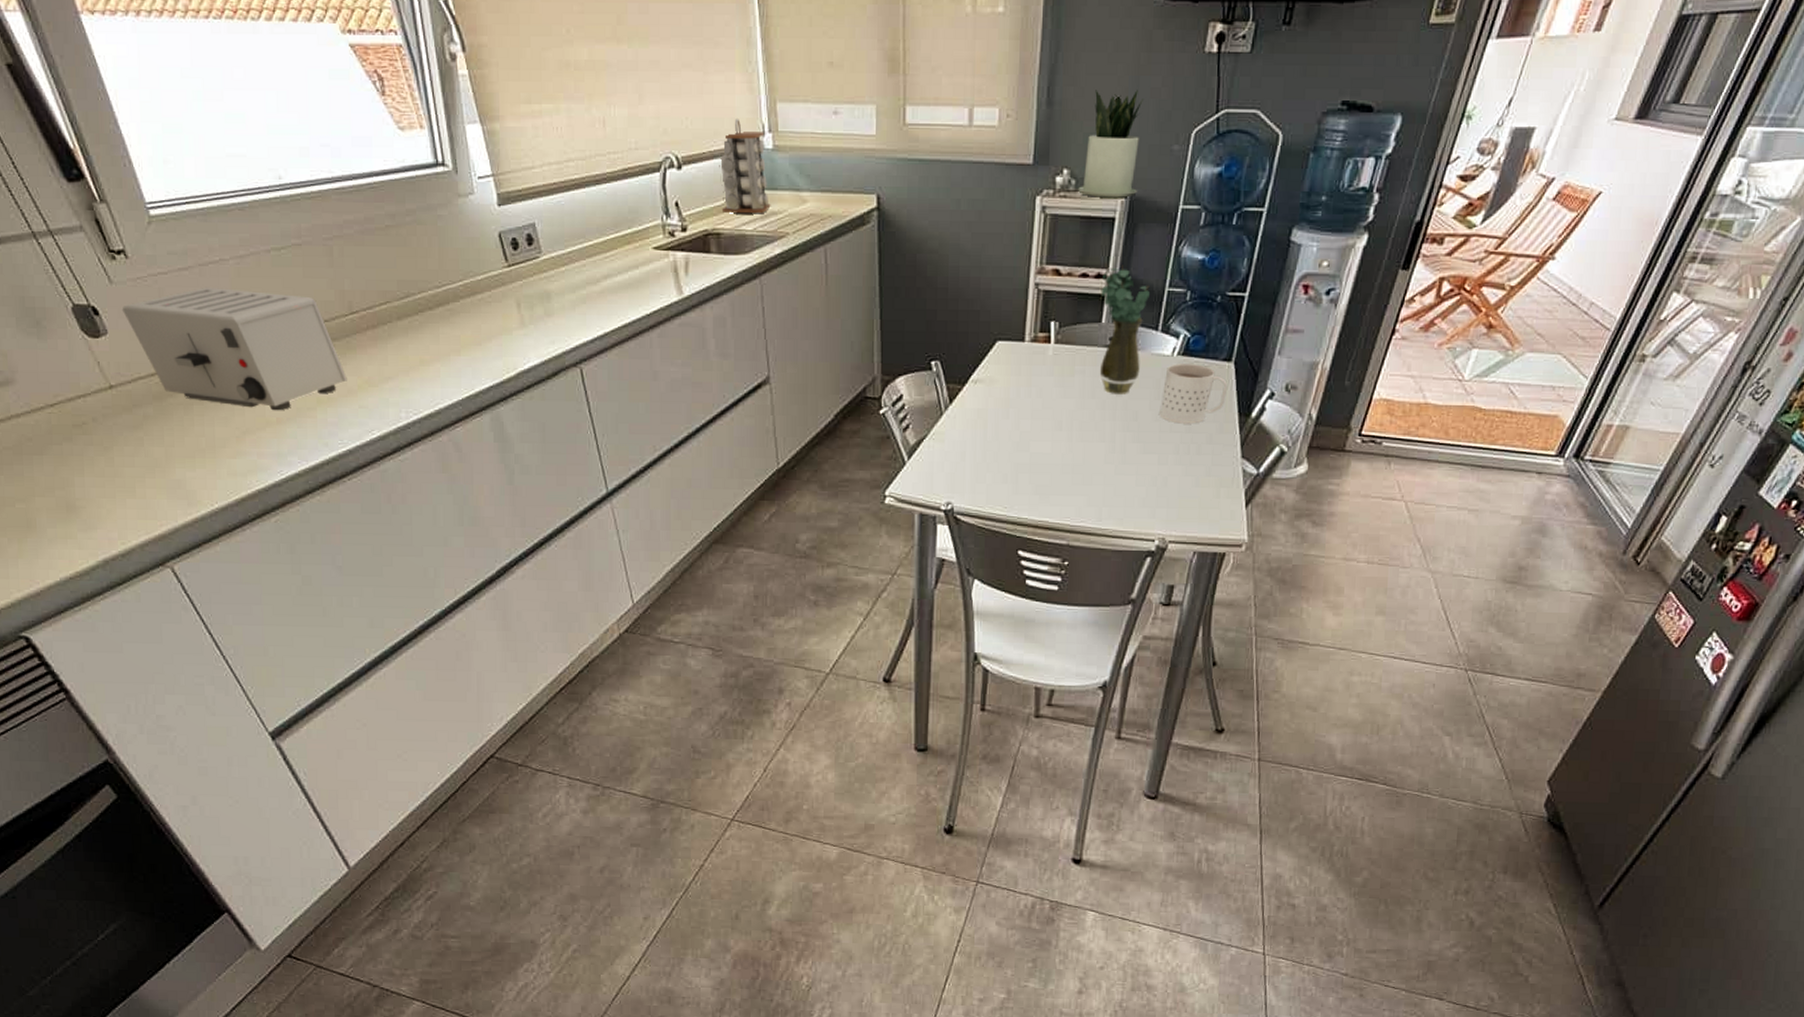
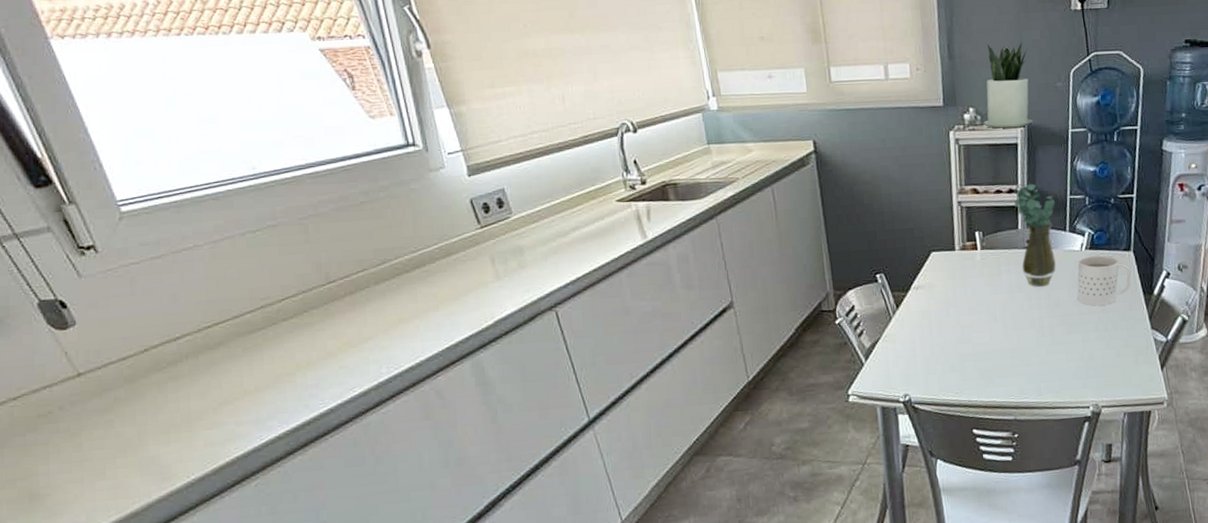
toaster: present [122,287,347,411] -> none [91,271,326,380]
spice rack: present [719,117,771,214] -> none [670,86,721,166]

